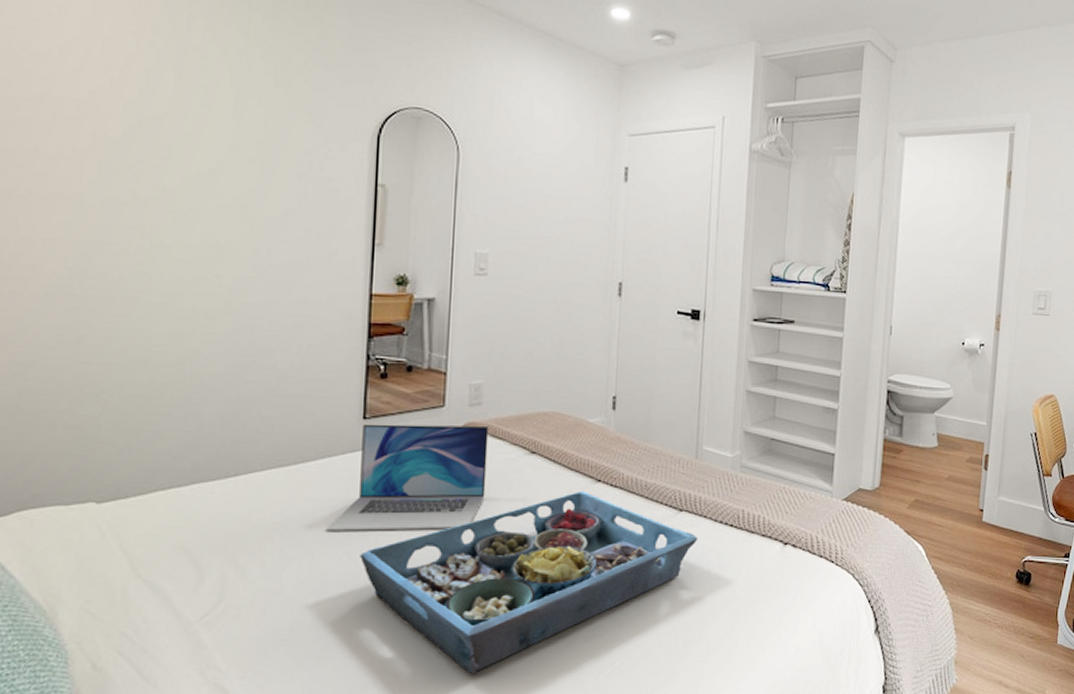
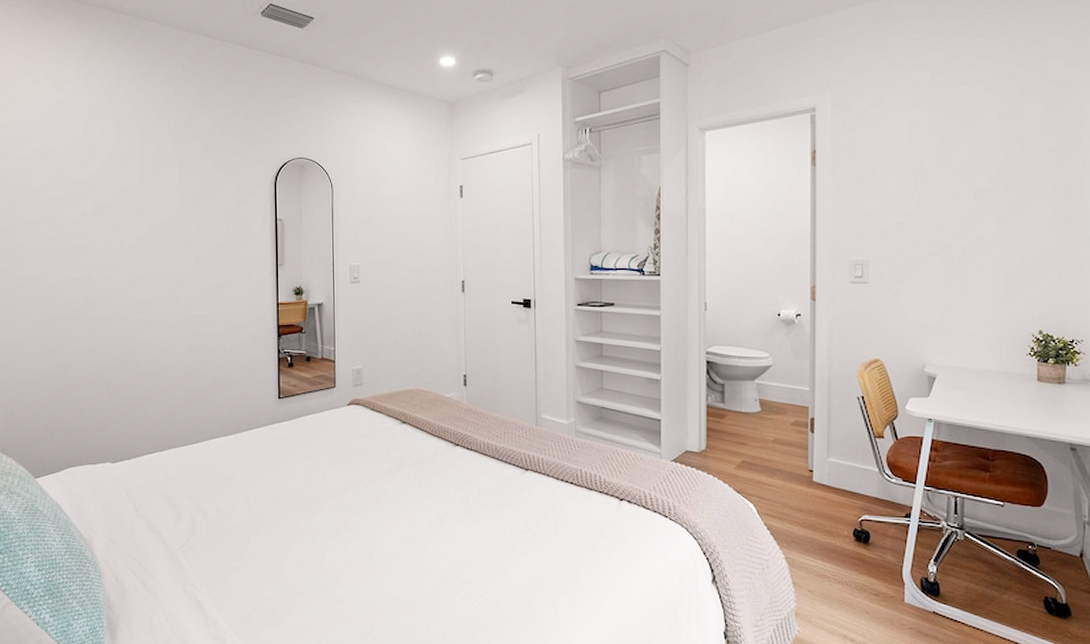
laptop: present [326,424,489,531] -> none [258,401,370,485]
serving tray: present [360,490,697,675] -> none [283,453,543,601]

